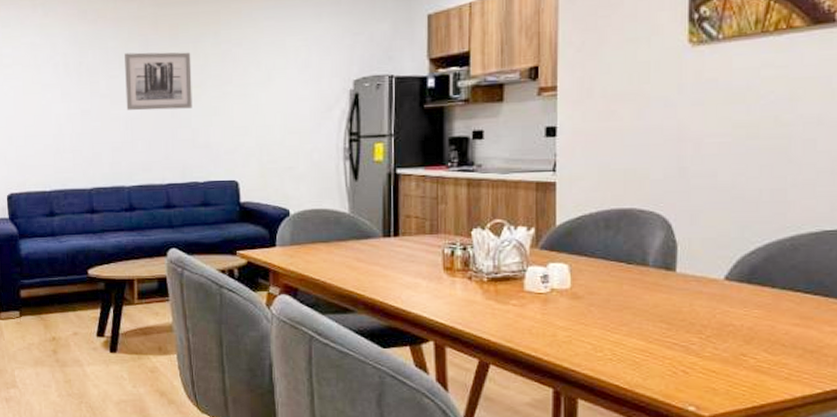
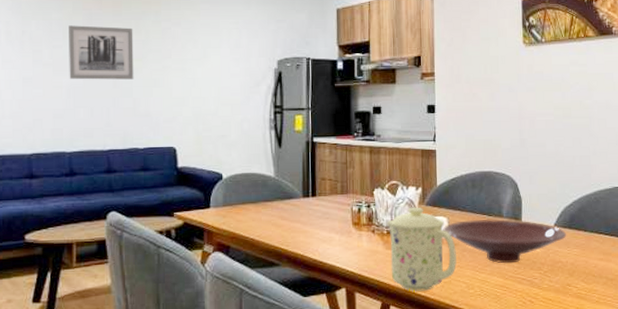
mug: none [487,250,581,350] -> present [386,207,457,291]
bowl: none [562,267,744,324] -> present [443,219,567,264]

